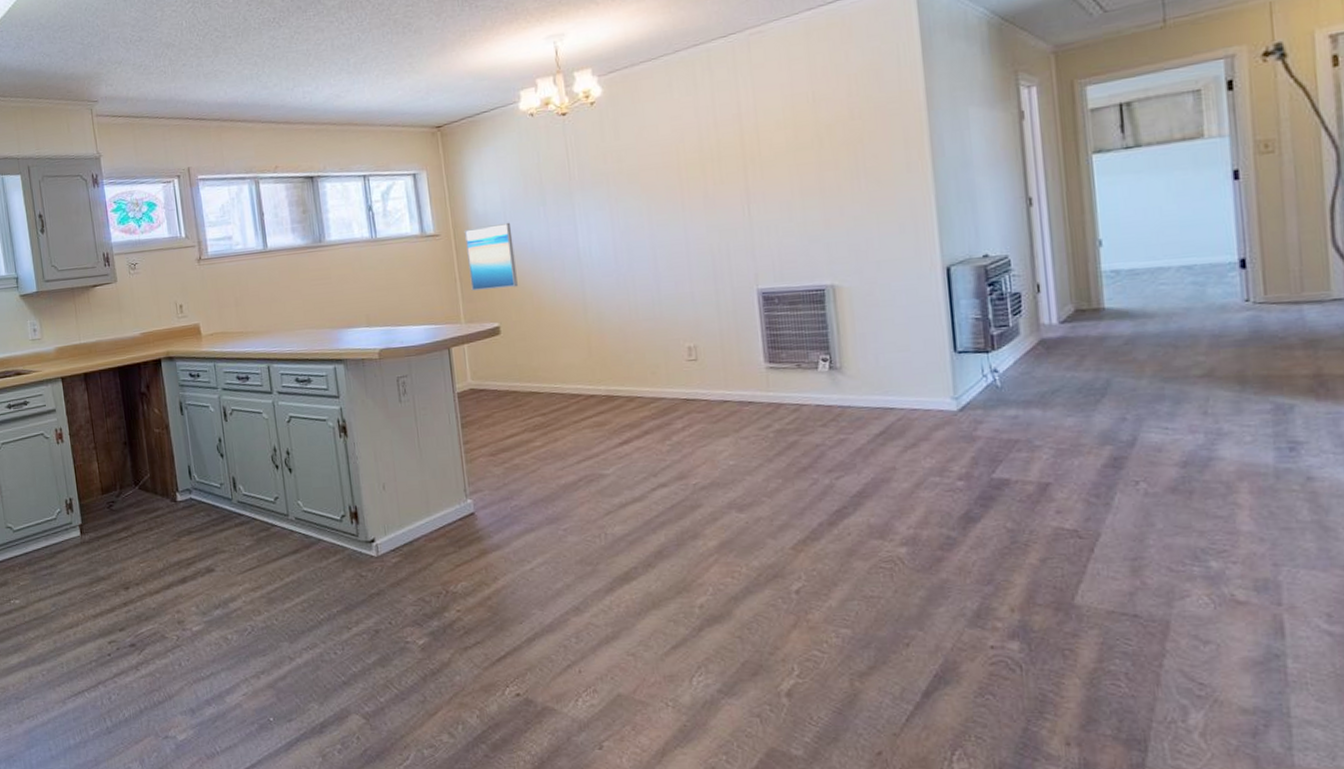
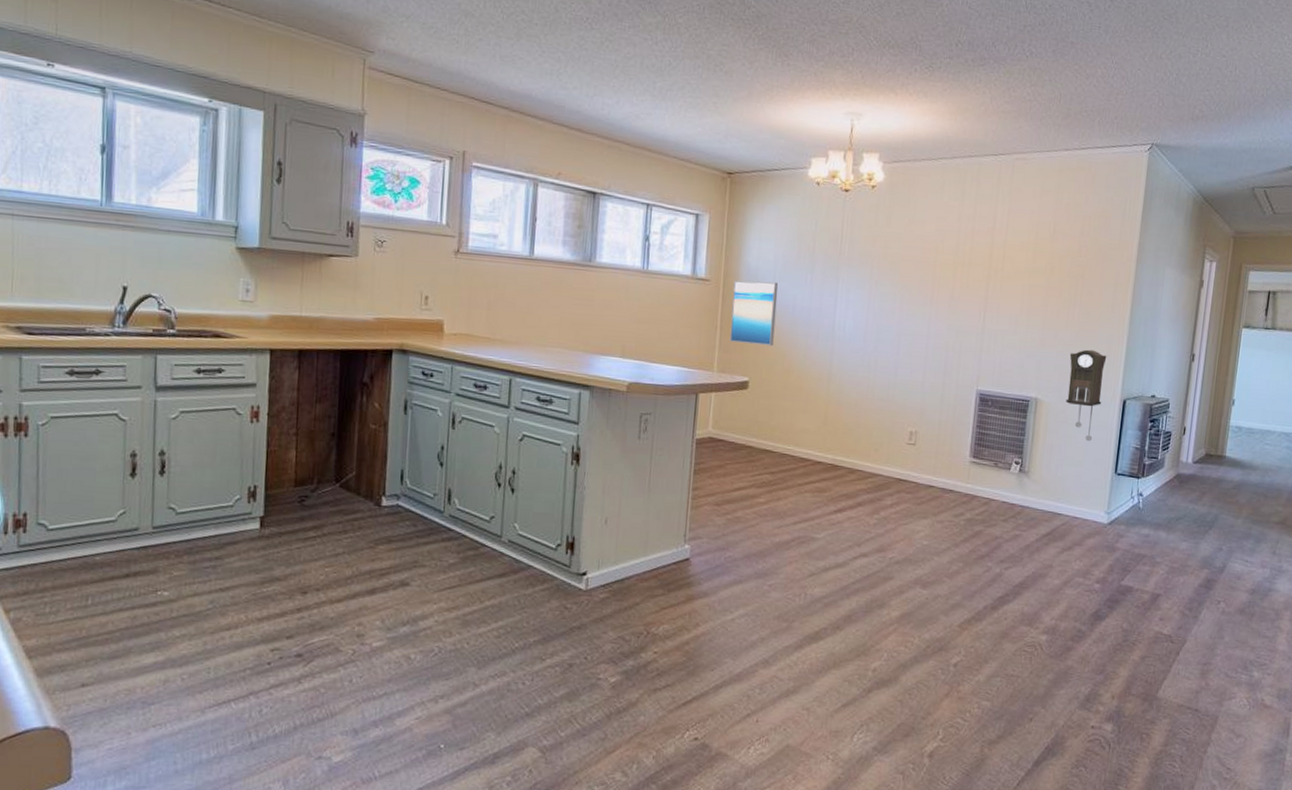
pendulum clock: none [864,218,918,322] -> present [1066,349,1107,442]

